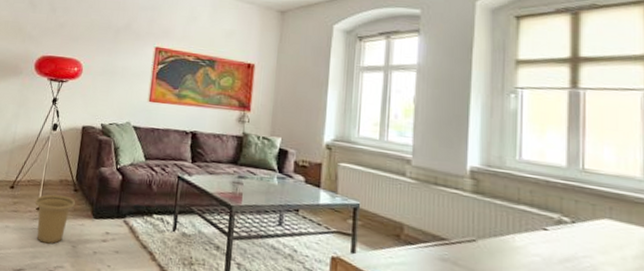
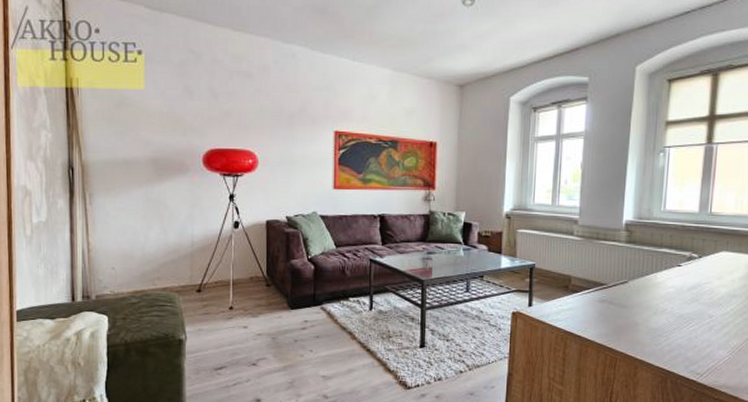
basket: present [34,194,76,244] -> none [226,292,270,340]

